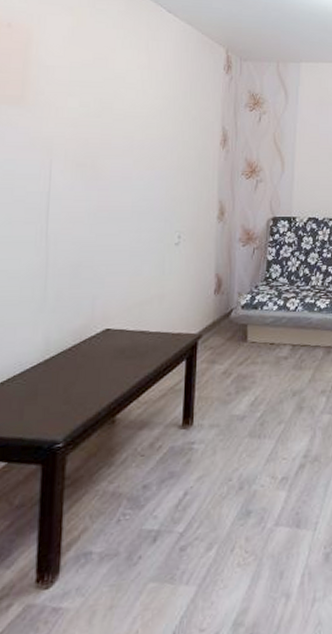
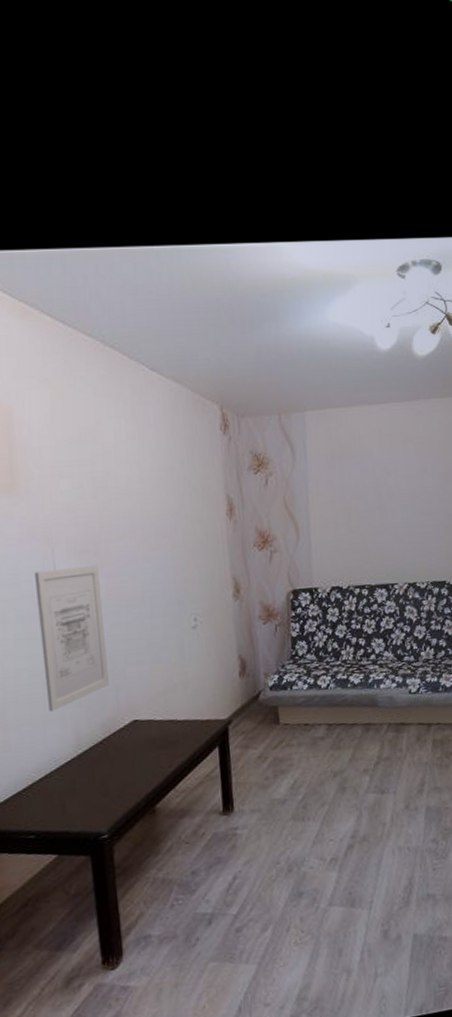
wall art: none [22,178,94,315] -> present [35,565,109,711]

